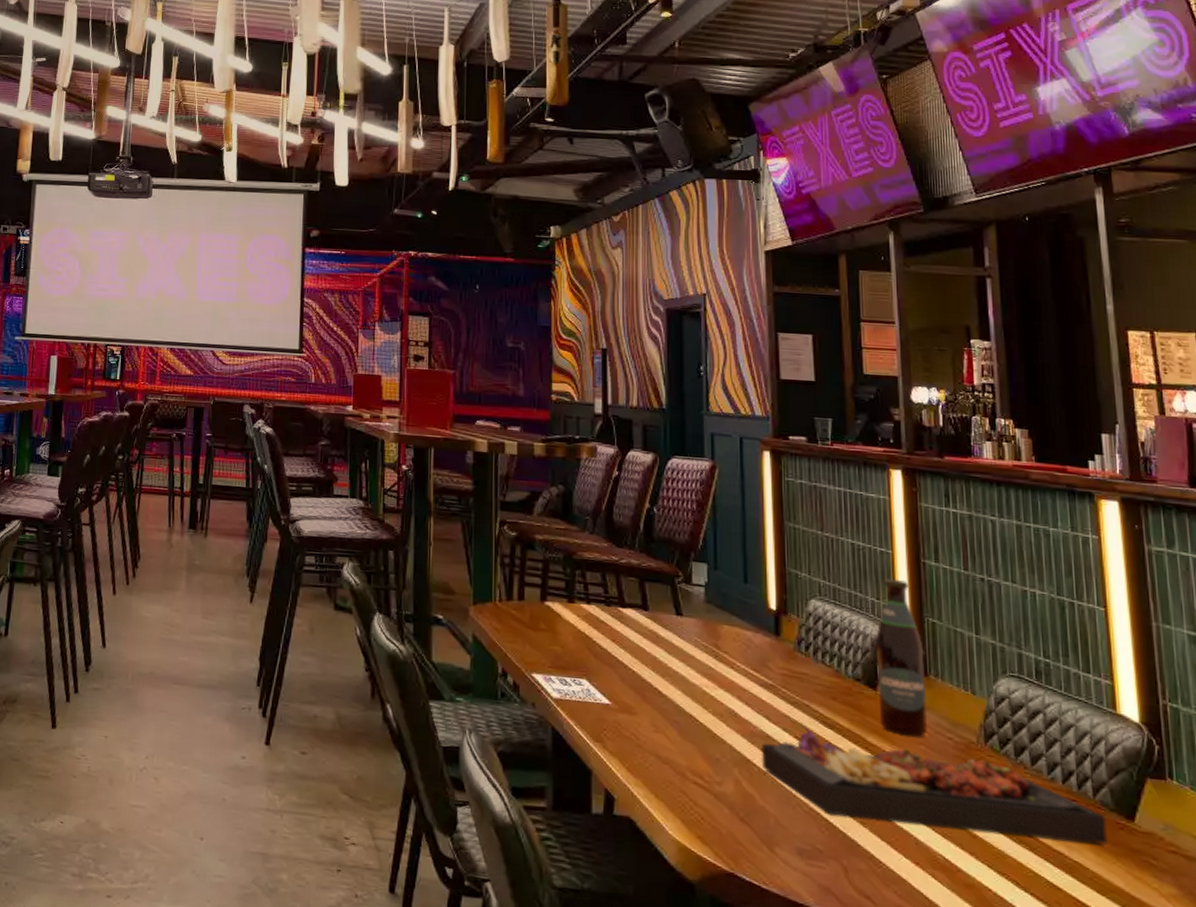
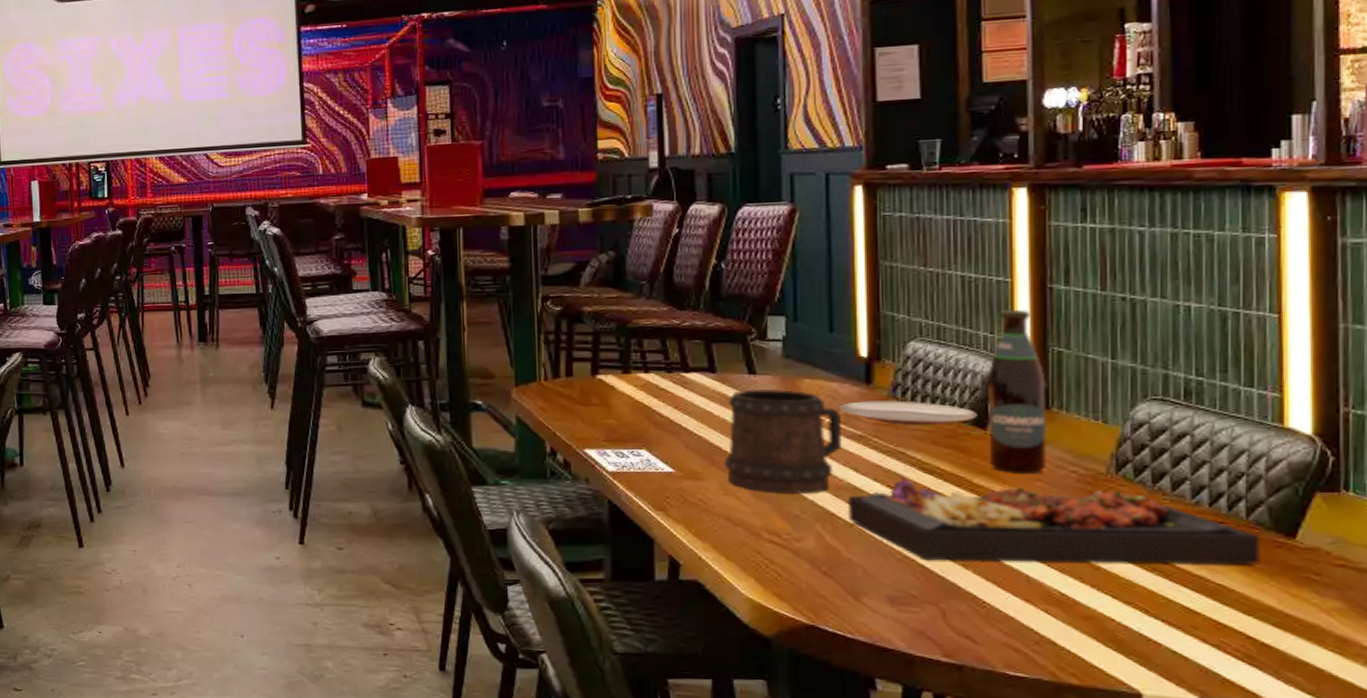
beer mug: none [654,630,755,738] -> present [723,389,841,494]
plate: none [753,651,869,682] -> present [839,400,978,426]

